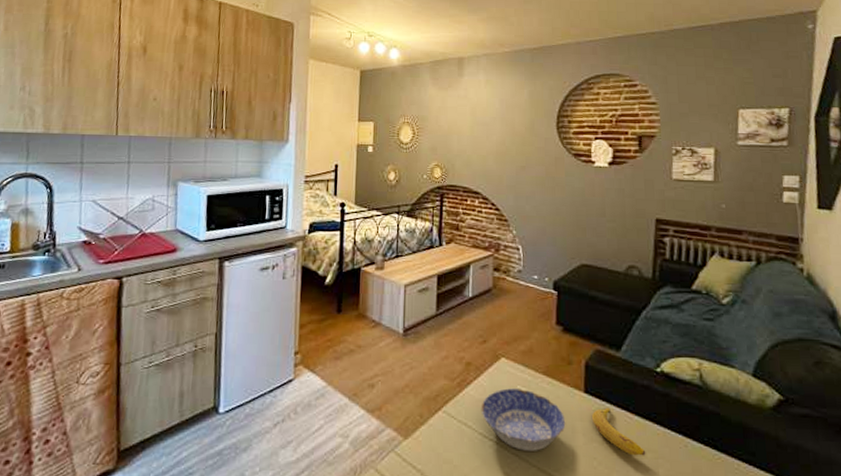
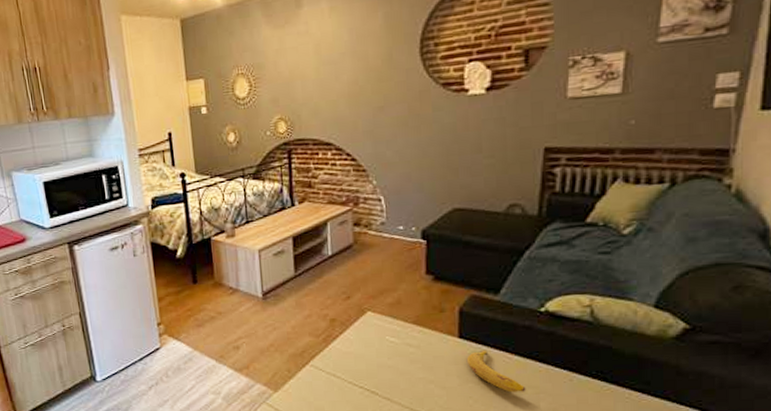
bowl: present [481,388,566,451] -> none [349,339,439,395]

